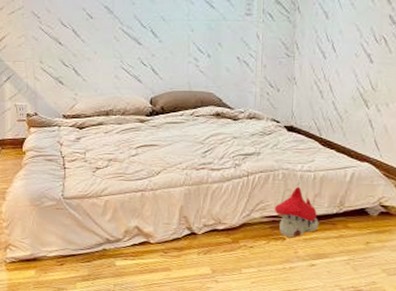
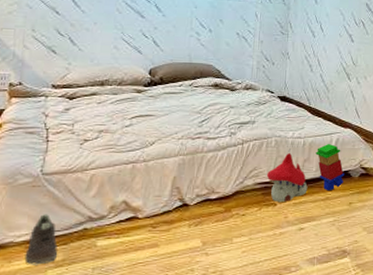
sneaker: none [57,234,84,278] -> present [24,214,58,265]
stacking toy: none [327,177,361,228] -> present [315,143,345,190]

